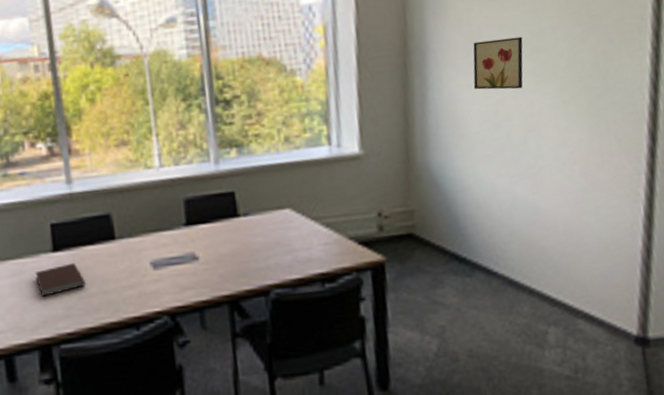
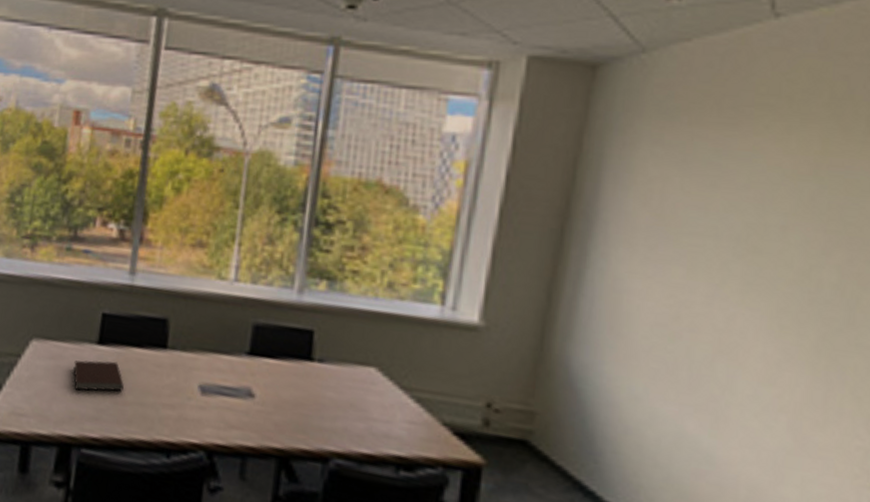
wall art: present [473,36,523,90] -> none [651,222,735,296]

